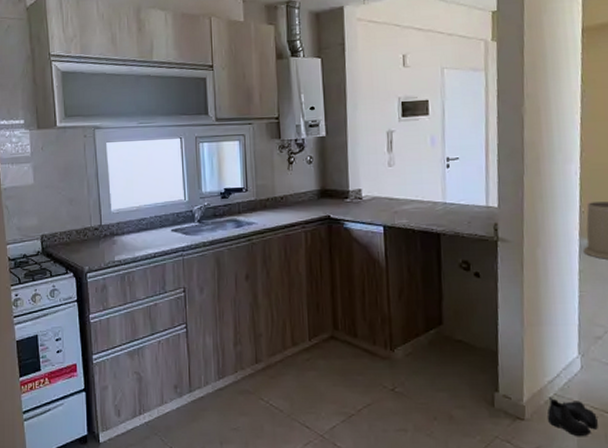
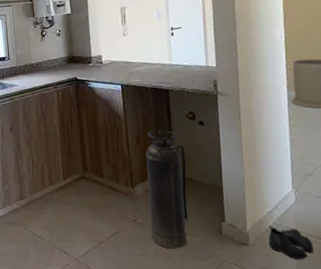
fire extinguisher: none [409,281,457,424] -> present [145,129,189,249]

